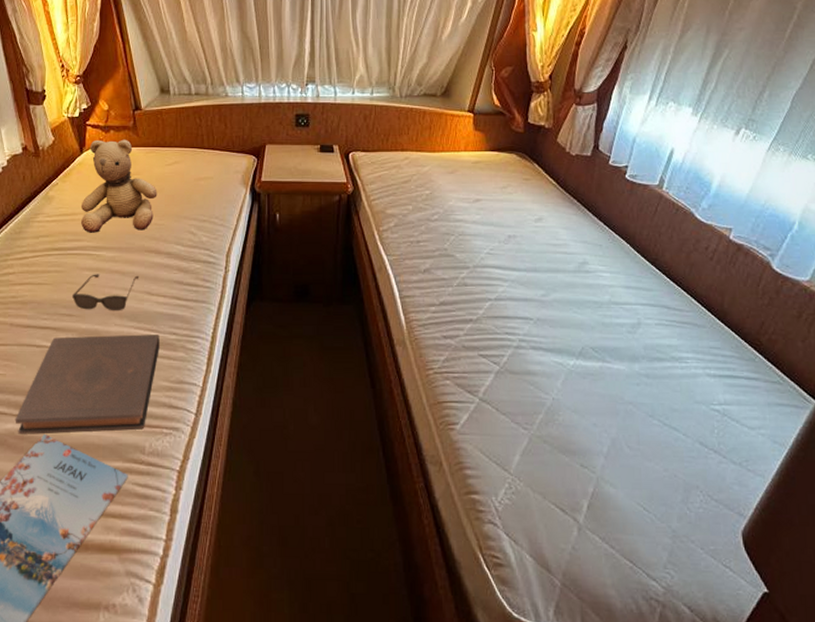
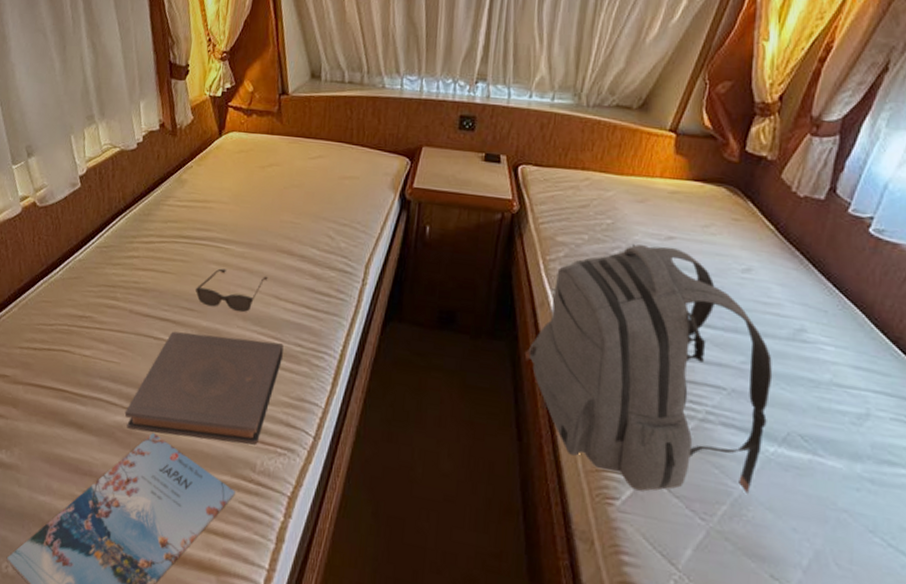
teddy bear: present [81,139,158,233] -> none [212,124,297,228]
backpack: none [370,208,567,414] -> present [524,244,773,494]

